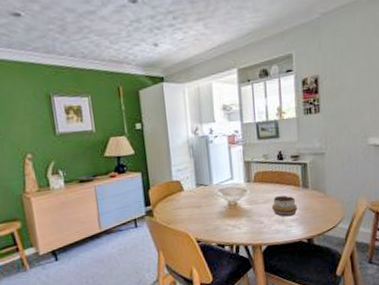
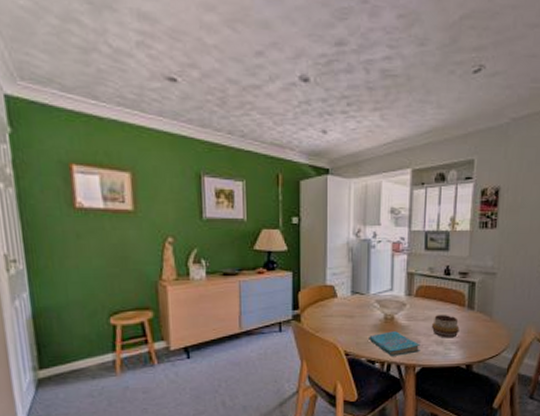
cover: none [216,215,264,239] -> present [369,331,420,356]

